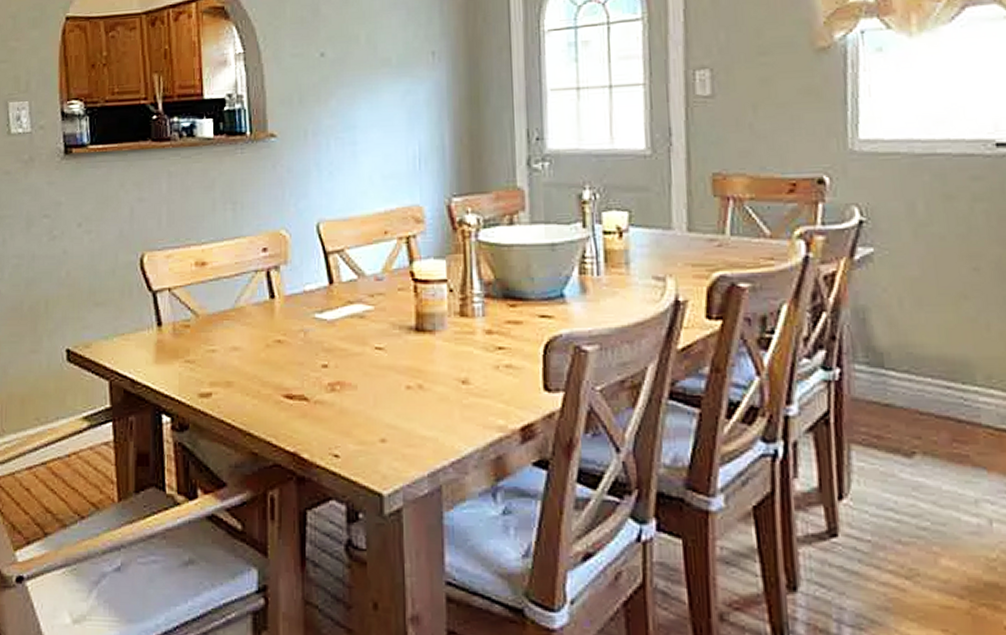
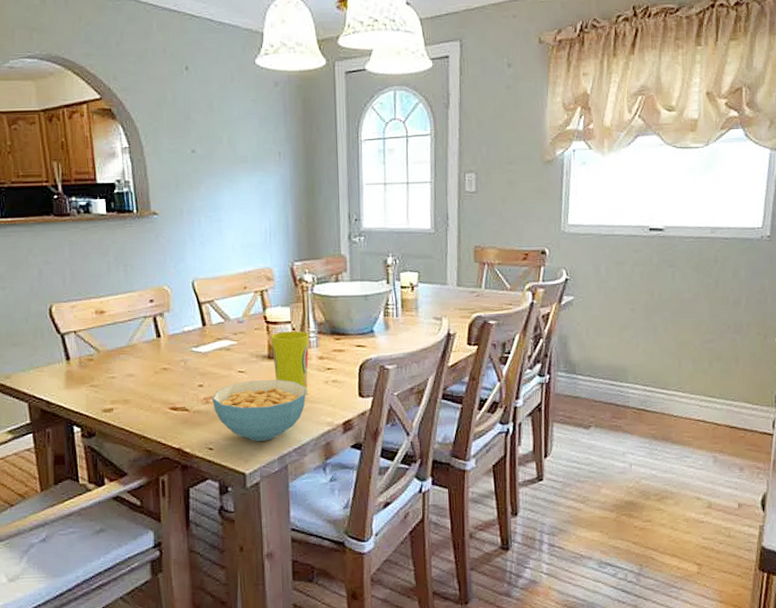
cereal bowl: none [340,360,468,448] -> present [212,379,306,441]
cup: none [419,293,472,379] -> present [271,331,309,391]

